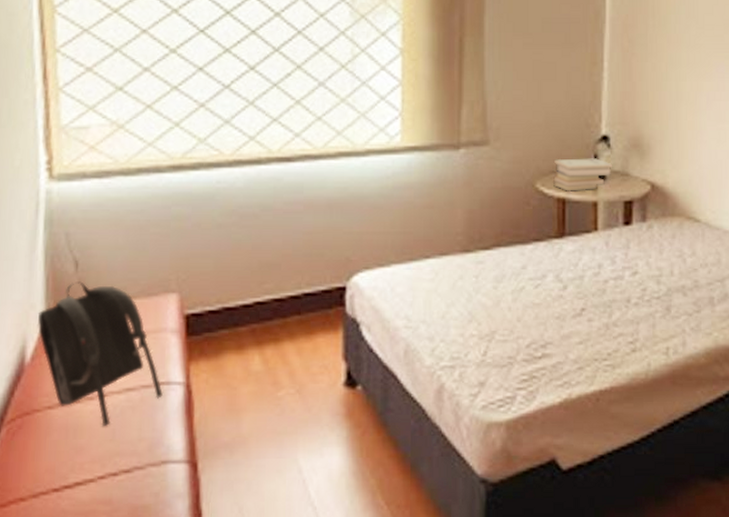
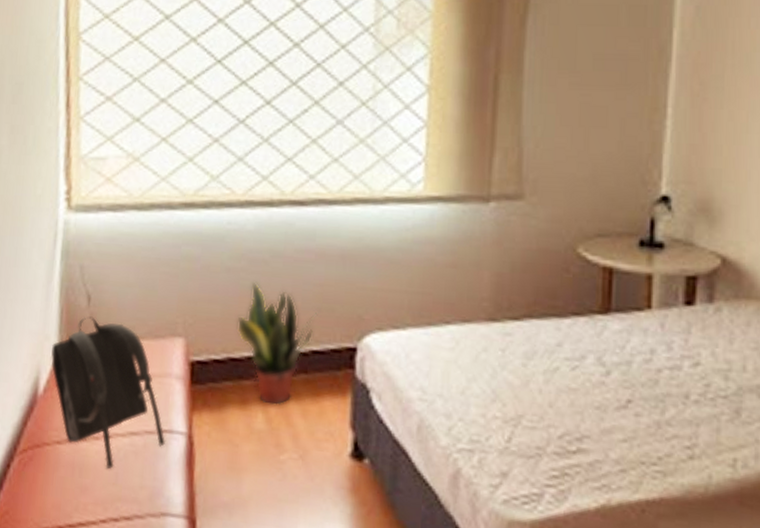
potted plant: none [230,236,310,348] -> present [236,283,319,406]
books: present [552,158,613,191] -> none [597,221,674,261]

